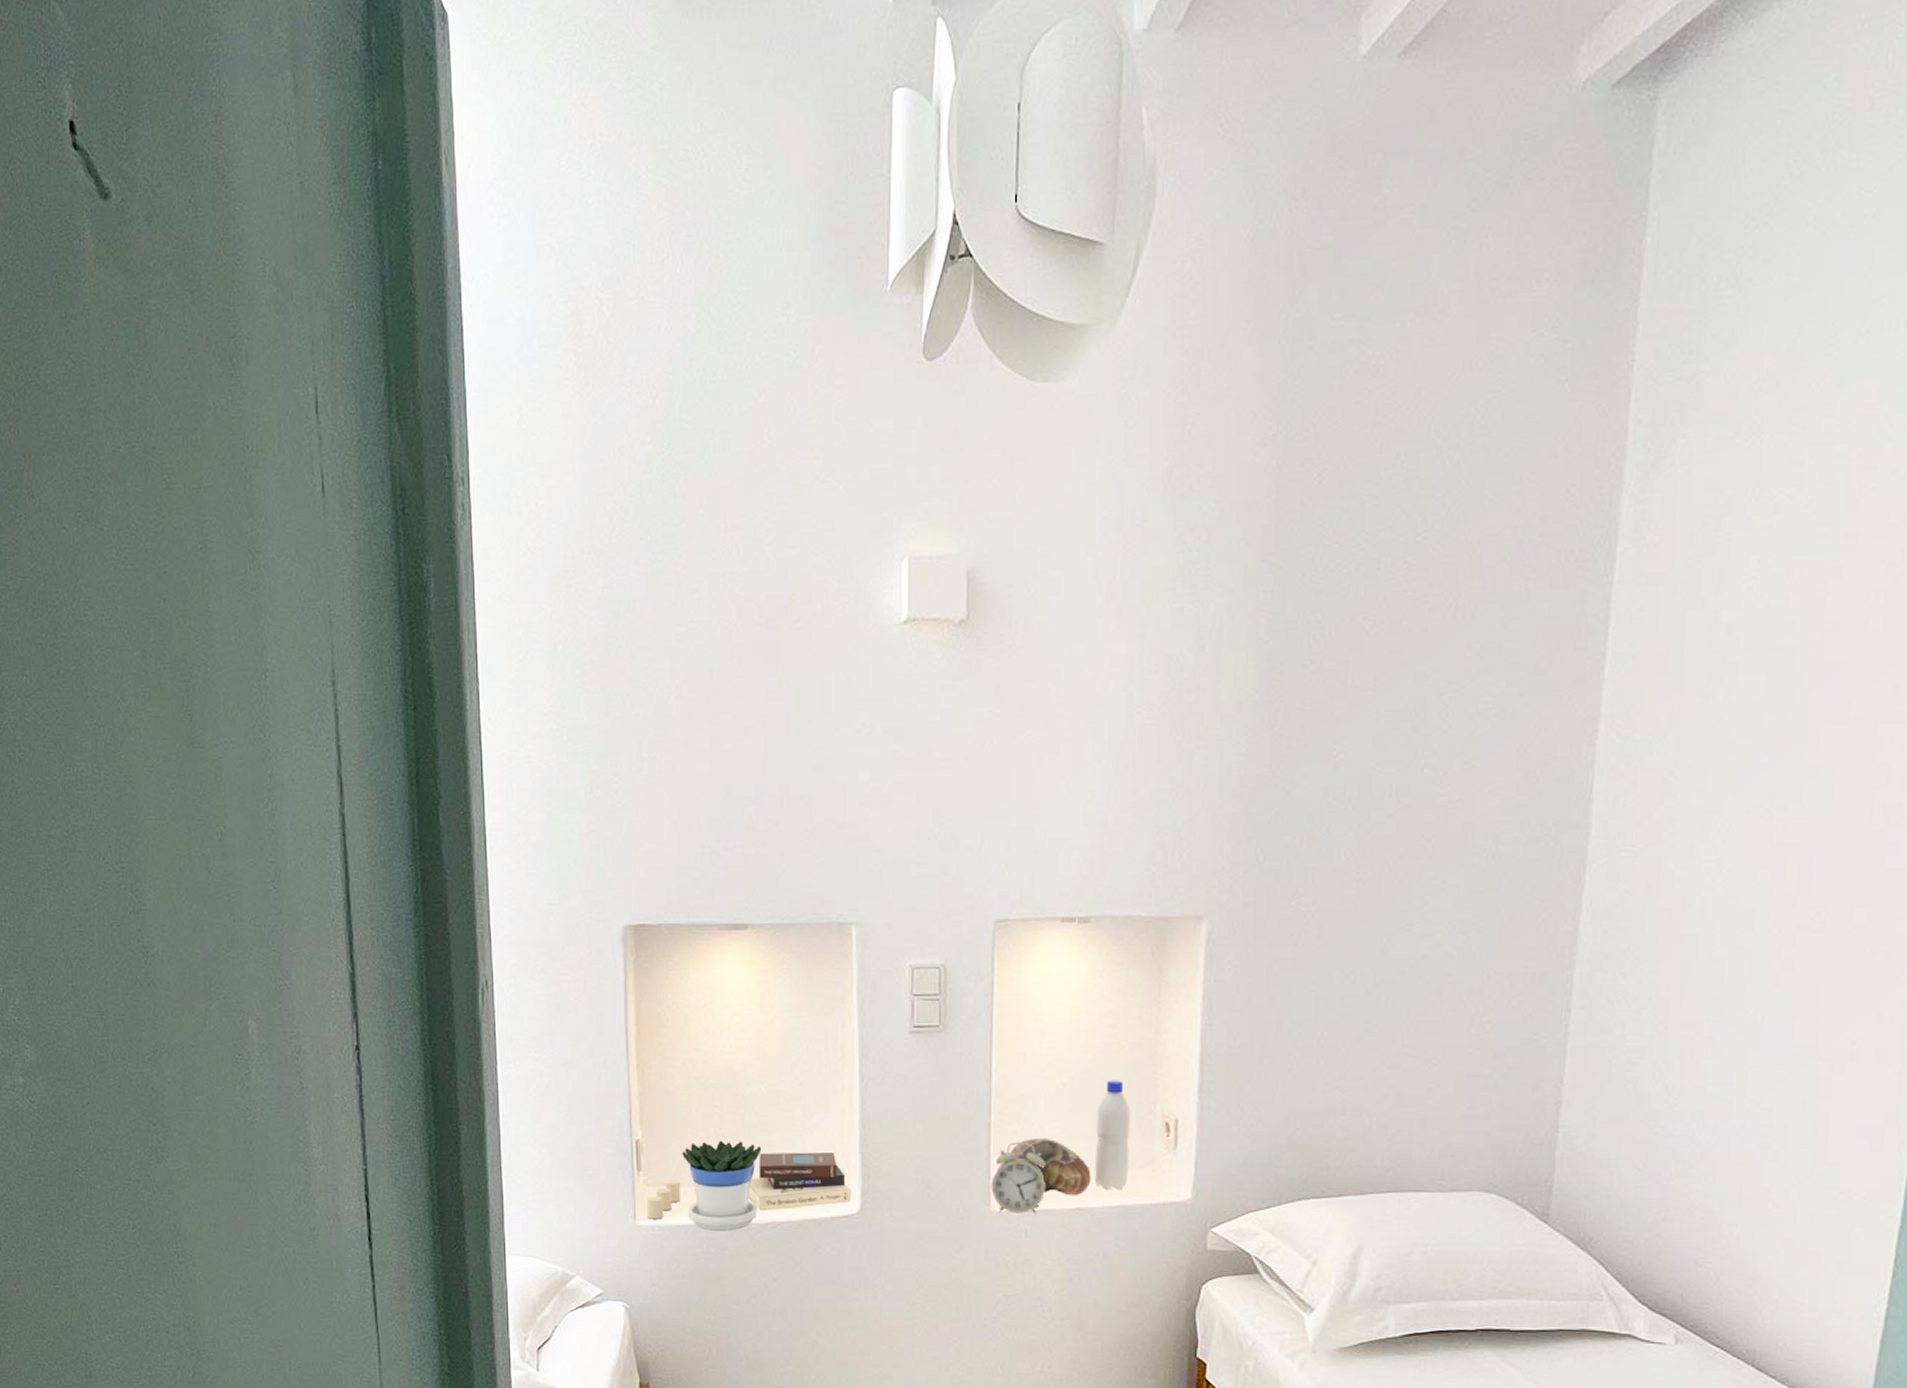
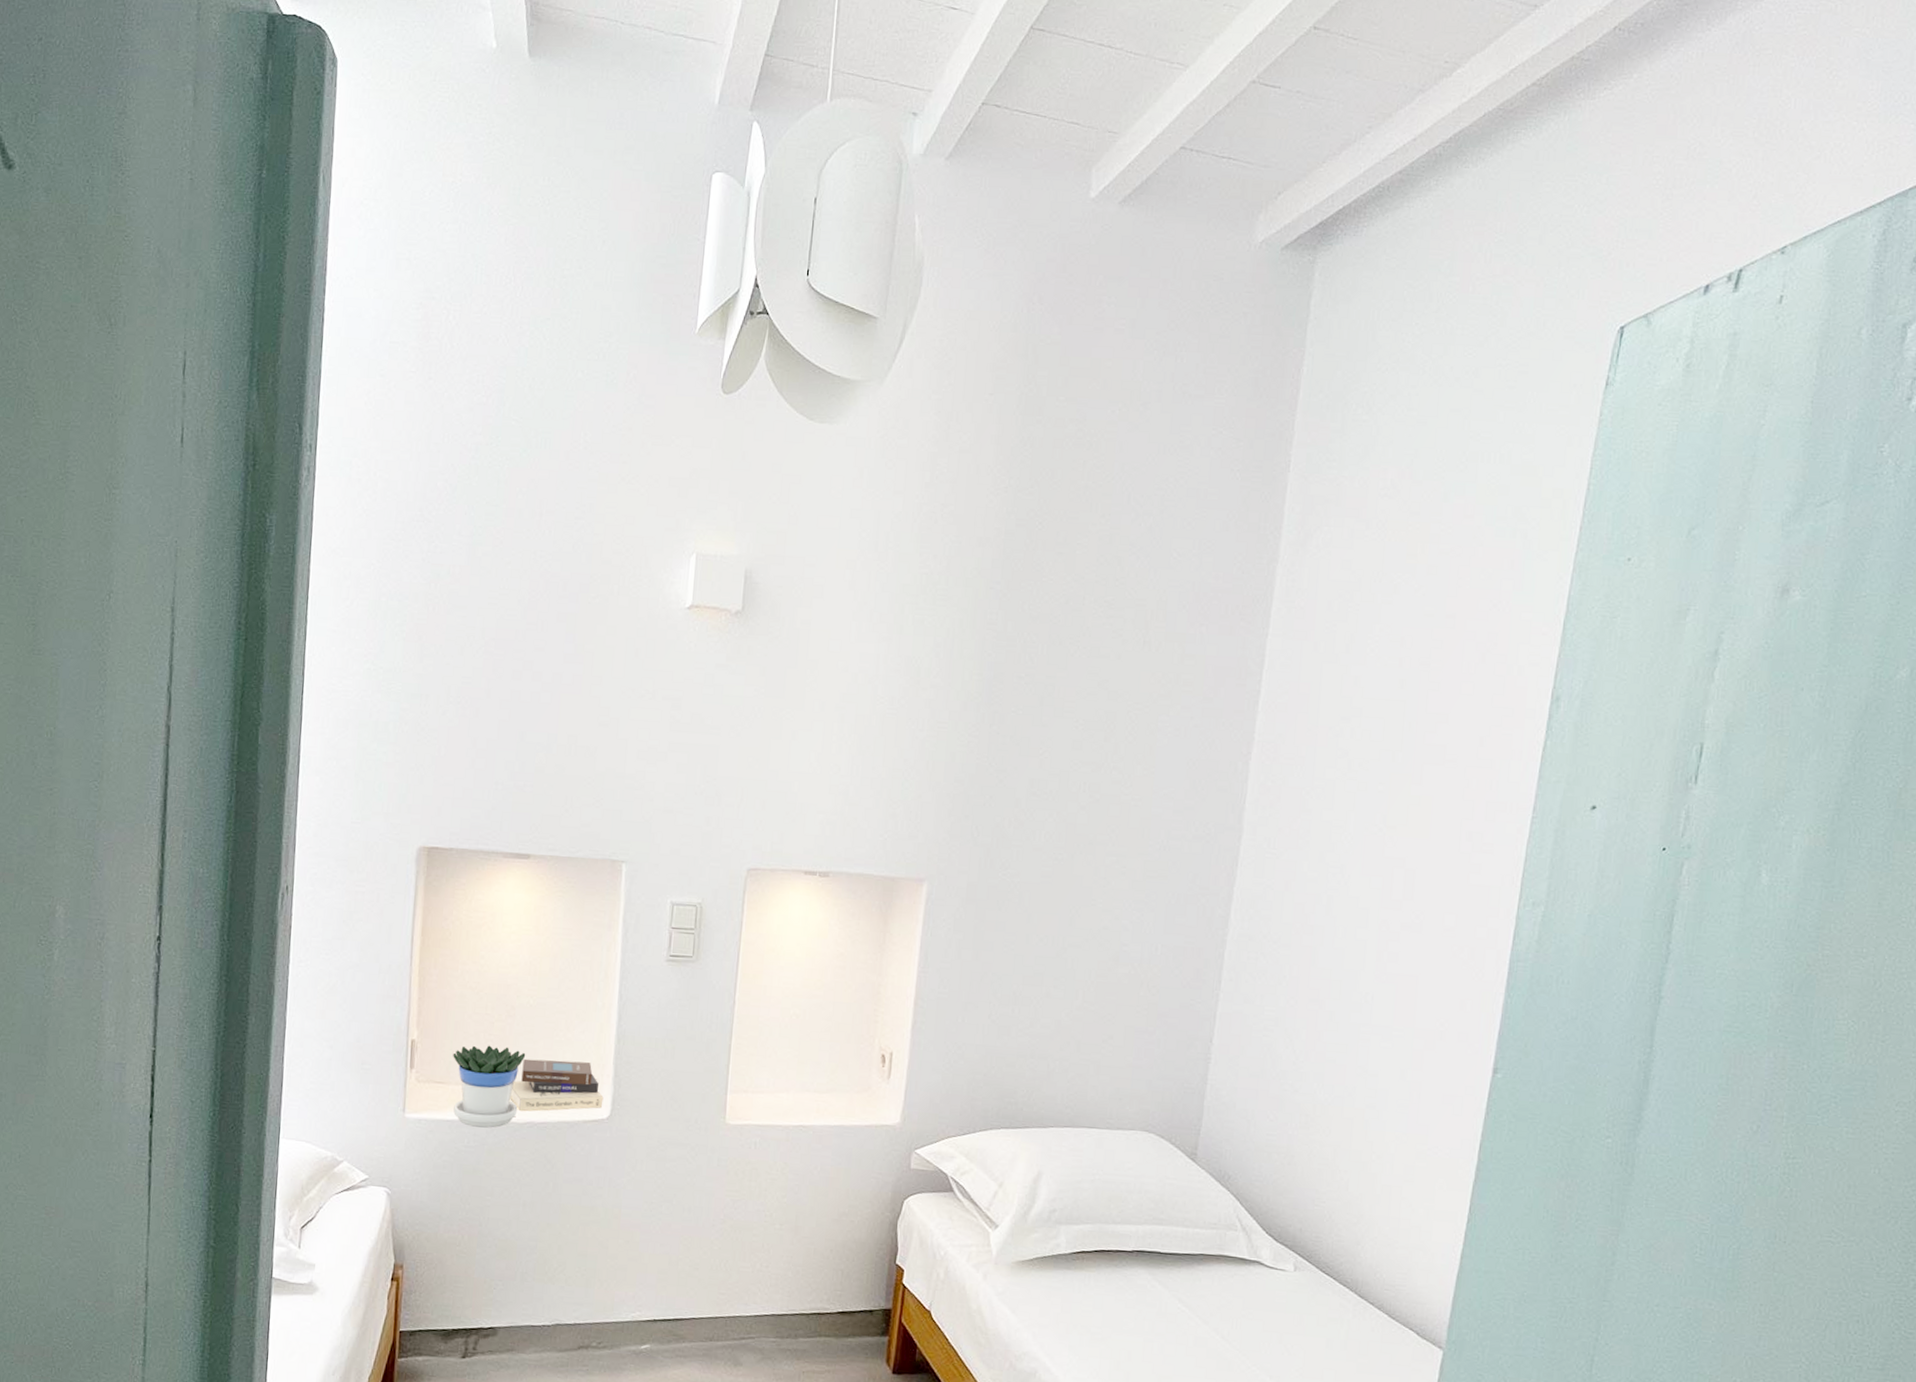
candle: present [648,1180,680,1219] -> none [416,1078,449,1114]
alarm clock: present [991,1141,1045,1215] -> none [727,1063,776,1130]
seashell: present [1010,1138,1091,1196] -> none [746,1061,815,1115]
water bottle: present [1094,1080,1131,1190] -> none [817,1014,853,1112]

